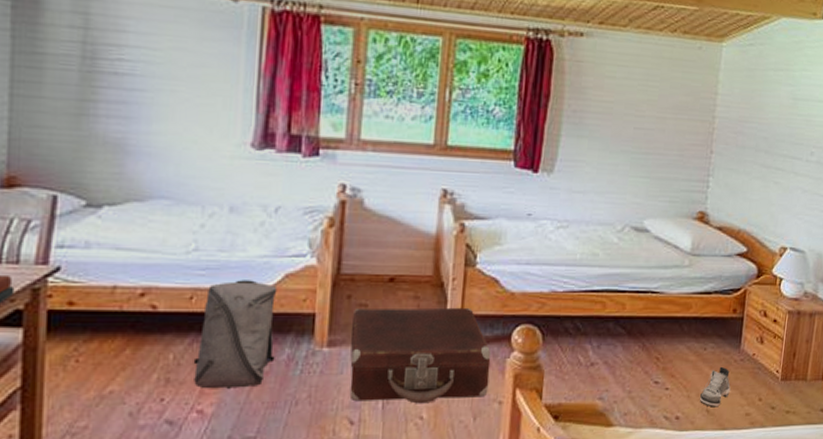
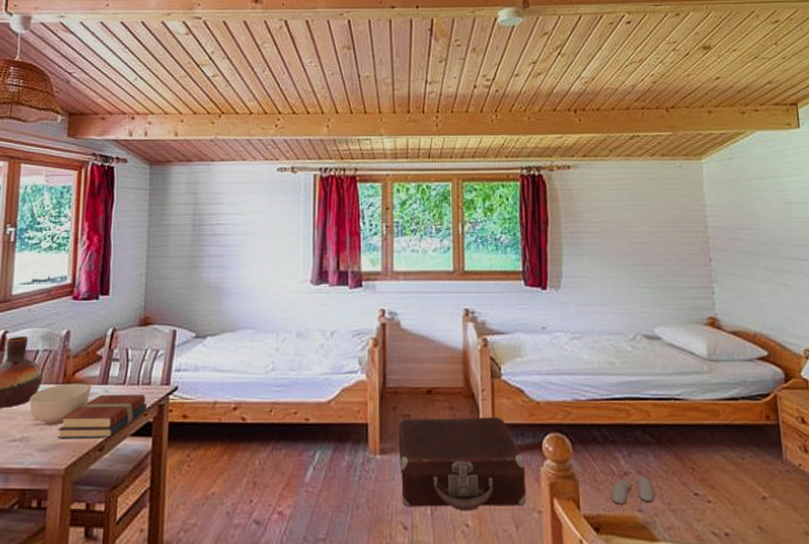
backpack: present [193,280,278,389] -> none [274,394,337,493]
slippers: none [574,366,617,394] -> present [611,476,654,505]
hiking boot: present [700,366,731,408] -> none [747,478,781,524]

